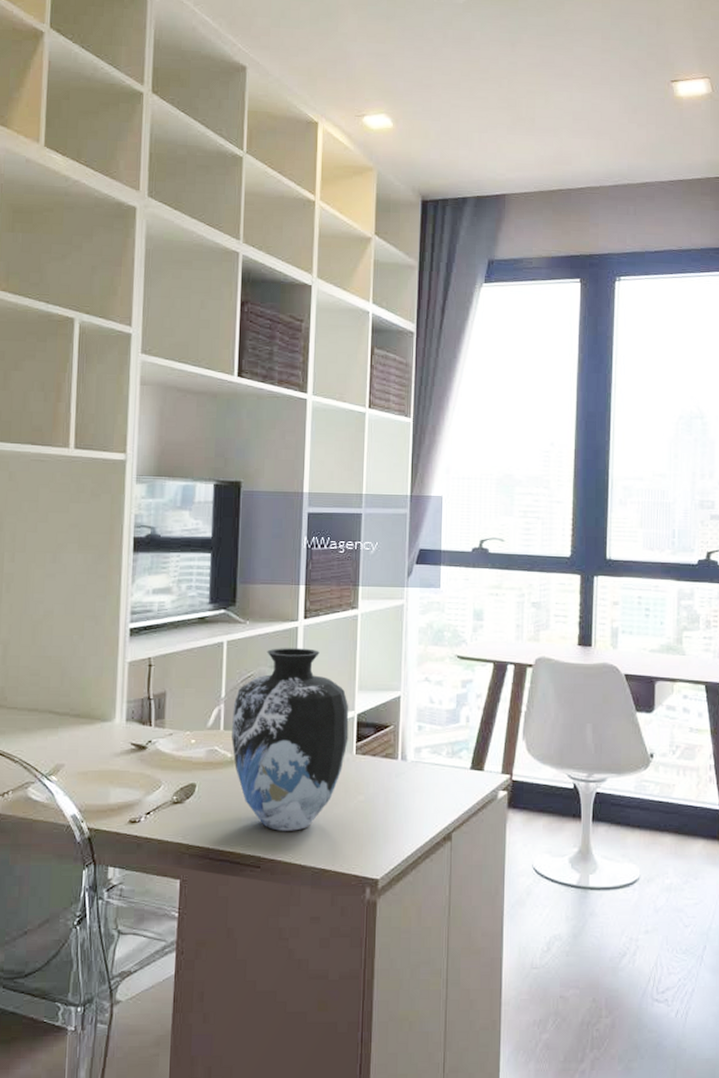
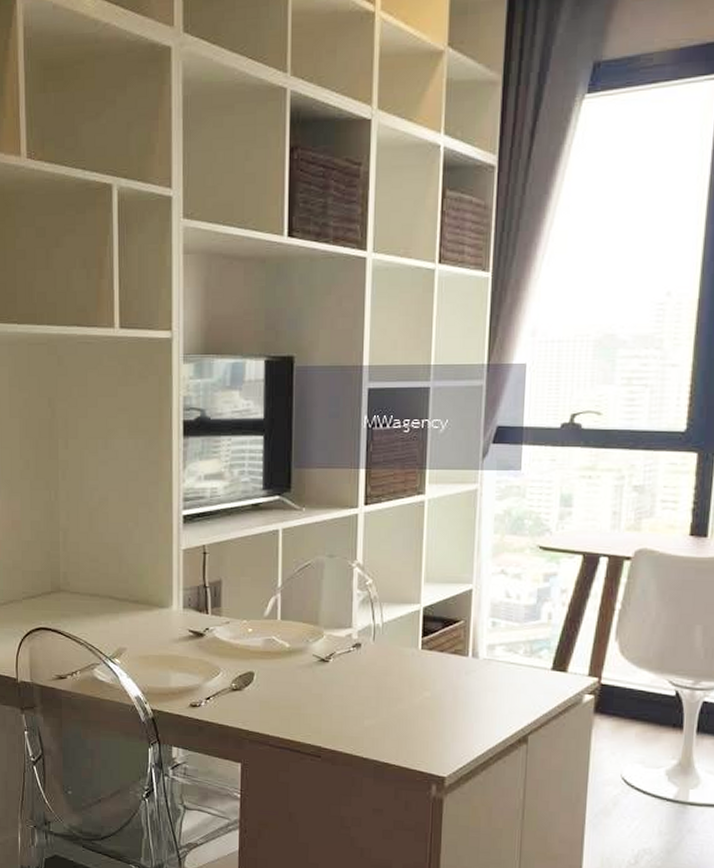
vase: present [232,648,349,831] -> none [289,536,414,724]

